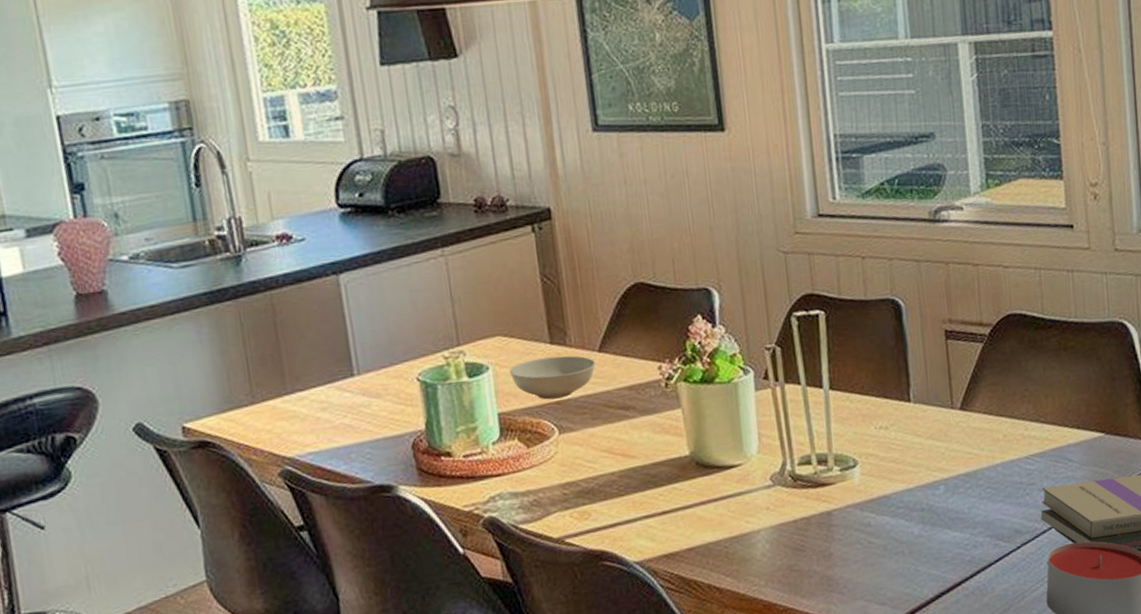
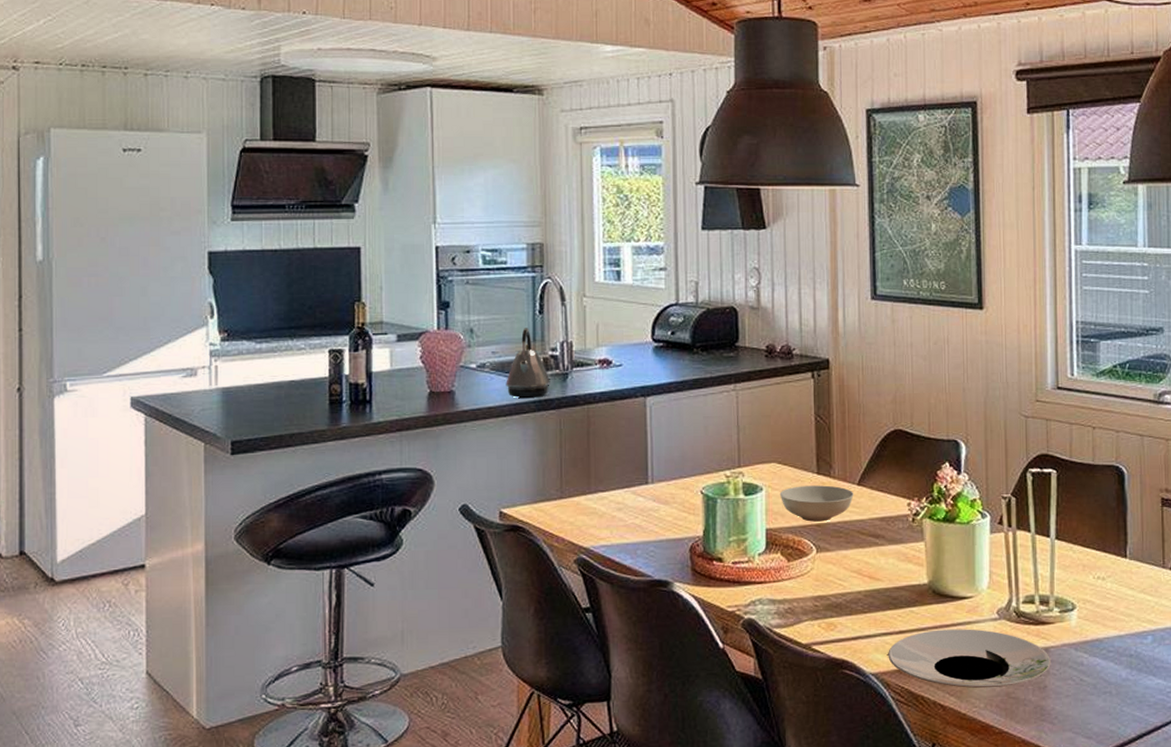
kettle: none [167,205,222,291] -> present [506,328,550,398]
plate: none [651,499,835,567] -> present [888,629,1051,689]

